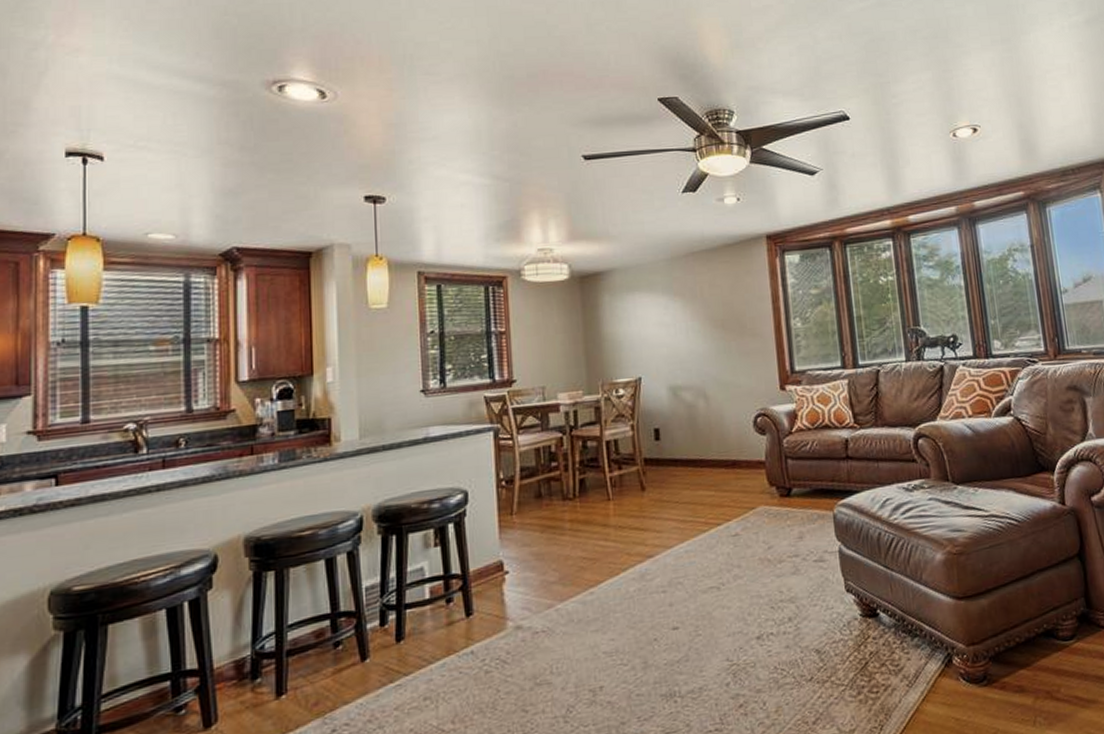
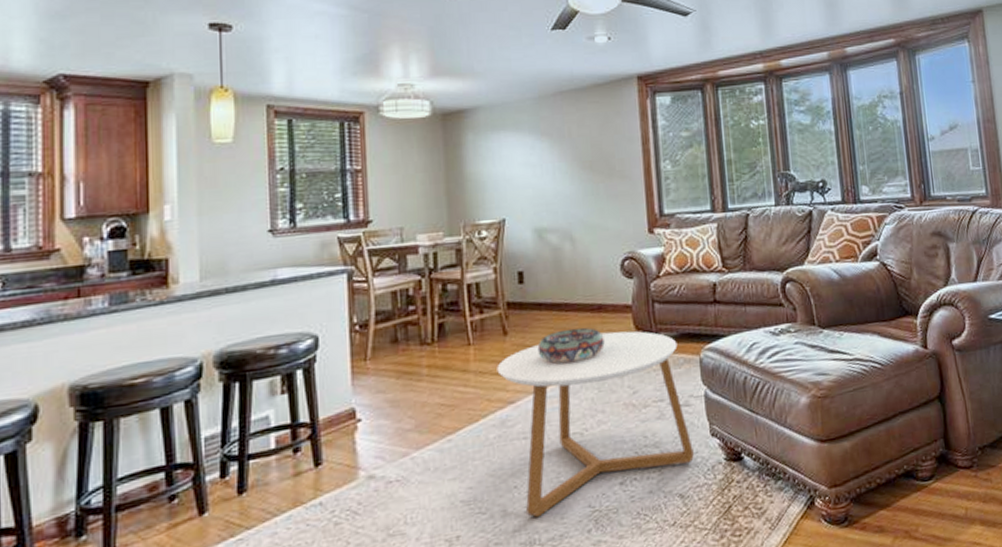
coffee table: none [635,486,830,670] -> present [497,331,694,518]
decorative bowl: none [674,483,739,519] -> present [537,327,605,364]

